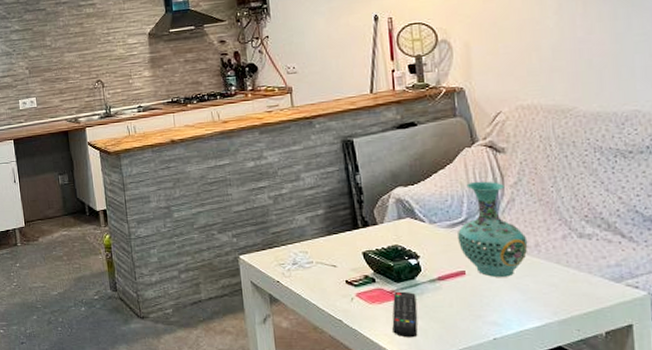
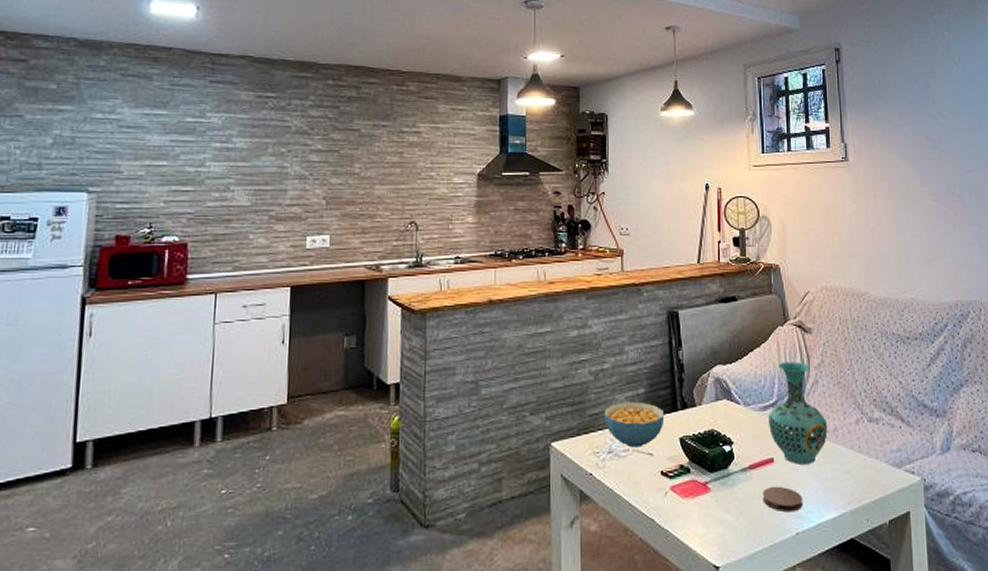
cereal bowl: none [286,221,346,260] -> present [604,401,665,448]
remote control: present [392,291,418,338] -> none [704,482,728,537]
coaster: none [454,296,500,320] -> present [763,486,802,513]

